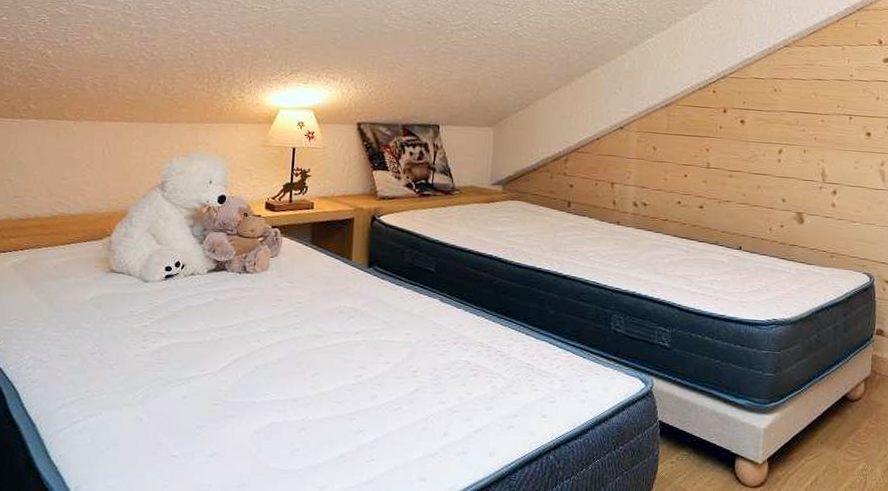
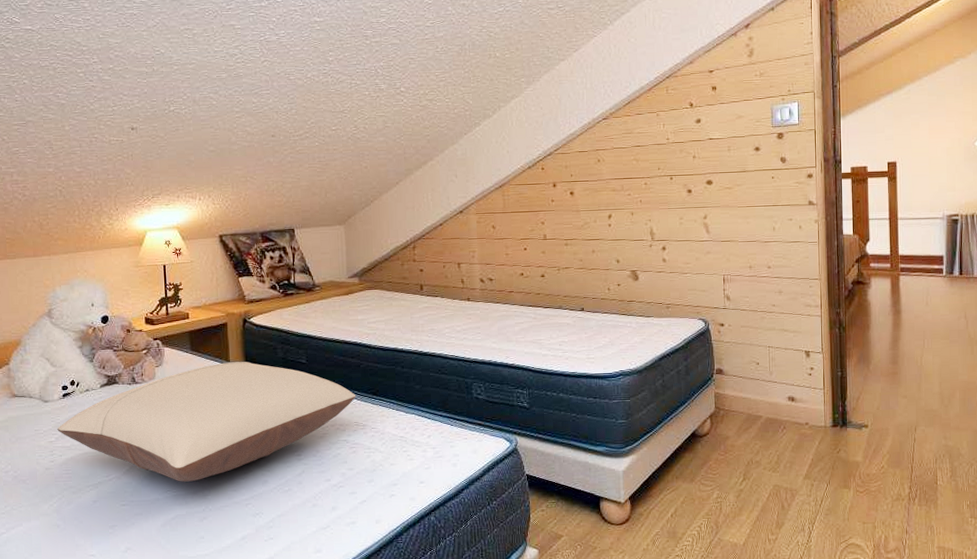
pillow: none [154,261,485,388] -> present [57,362,356,482]

